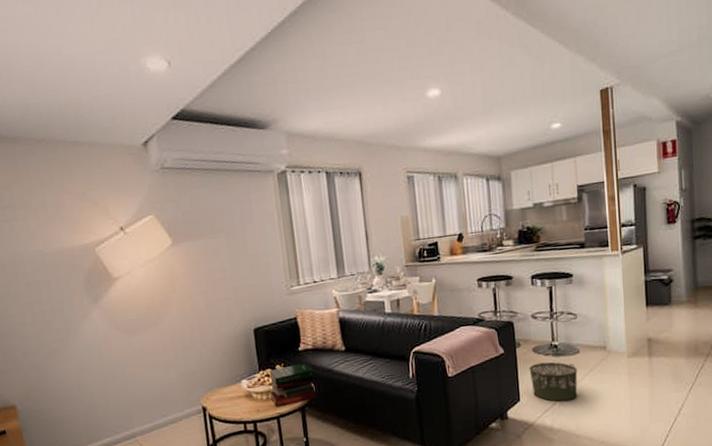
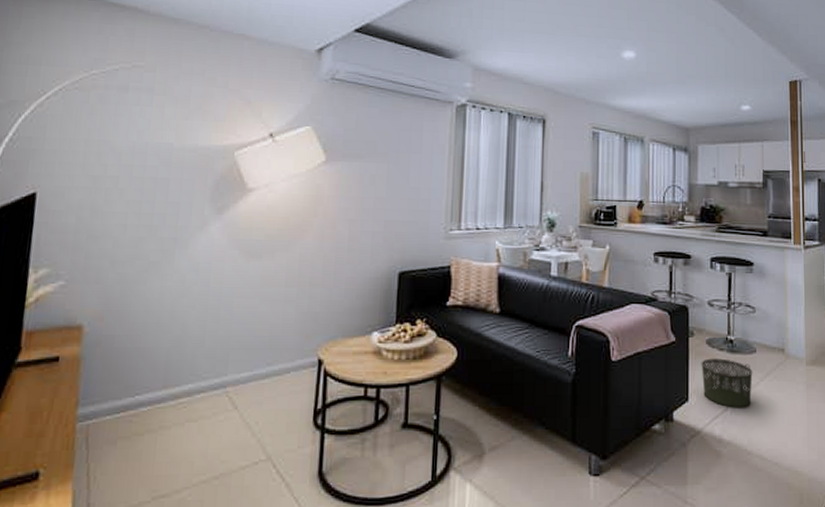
books: present [269,363,316,407] -> none [403,322,459,372]

